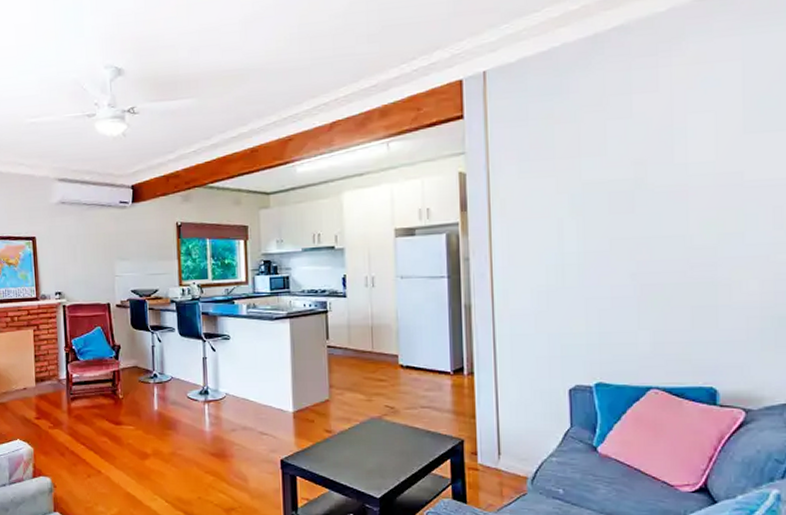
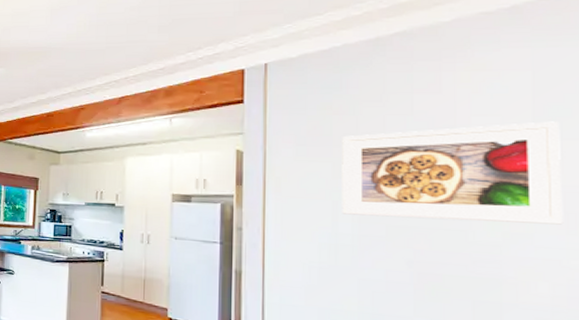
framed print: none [565,113,771,232] -> present [342,121,564,225]

